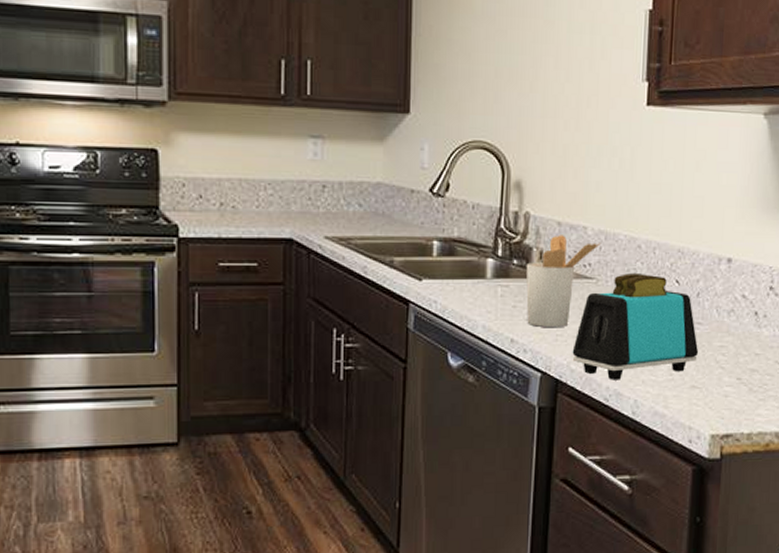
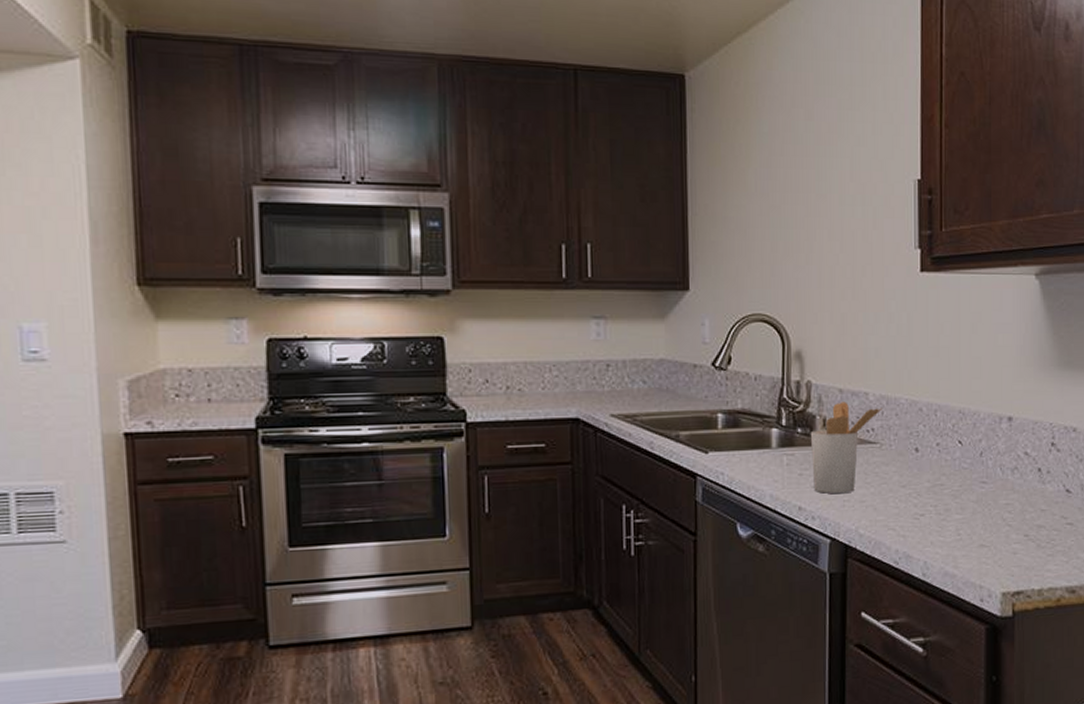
toaster: present [572,273,699,380] -> none [860,436,985,543]

